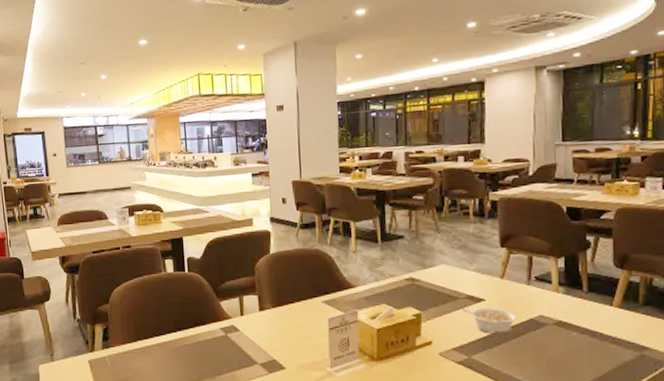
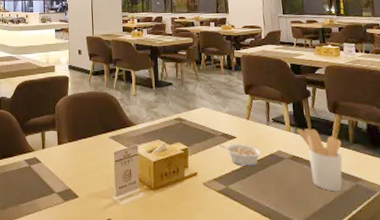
utensil holder: none [567,288,628,362] -> present [296,129,343,191]

